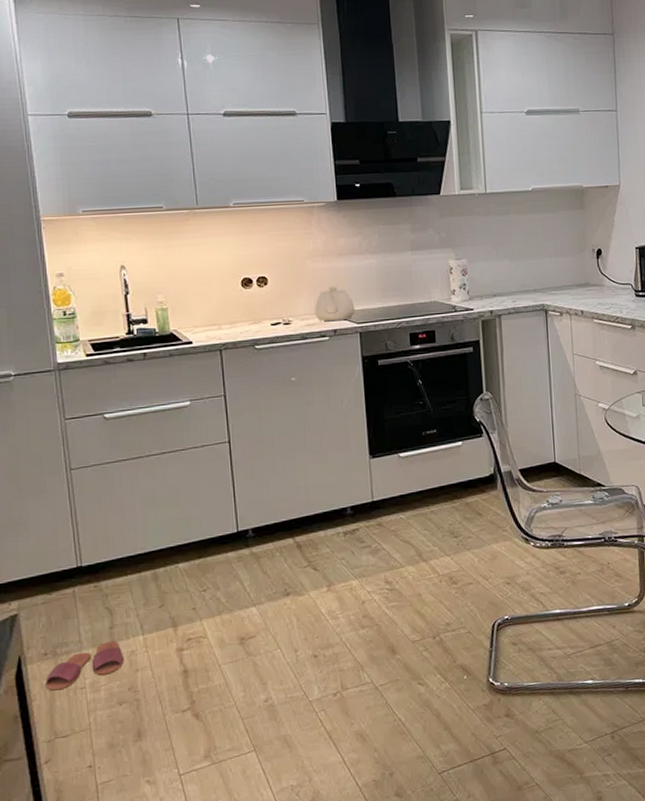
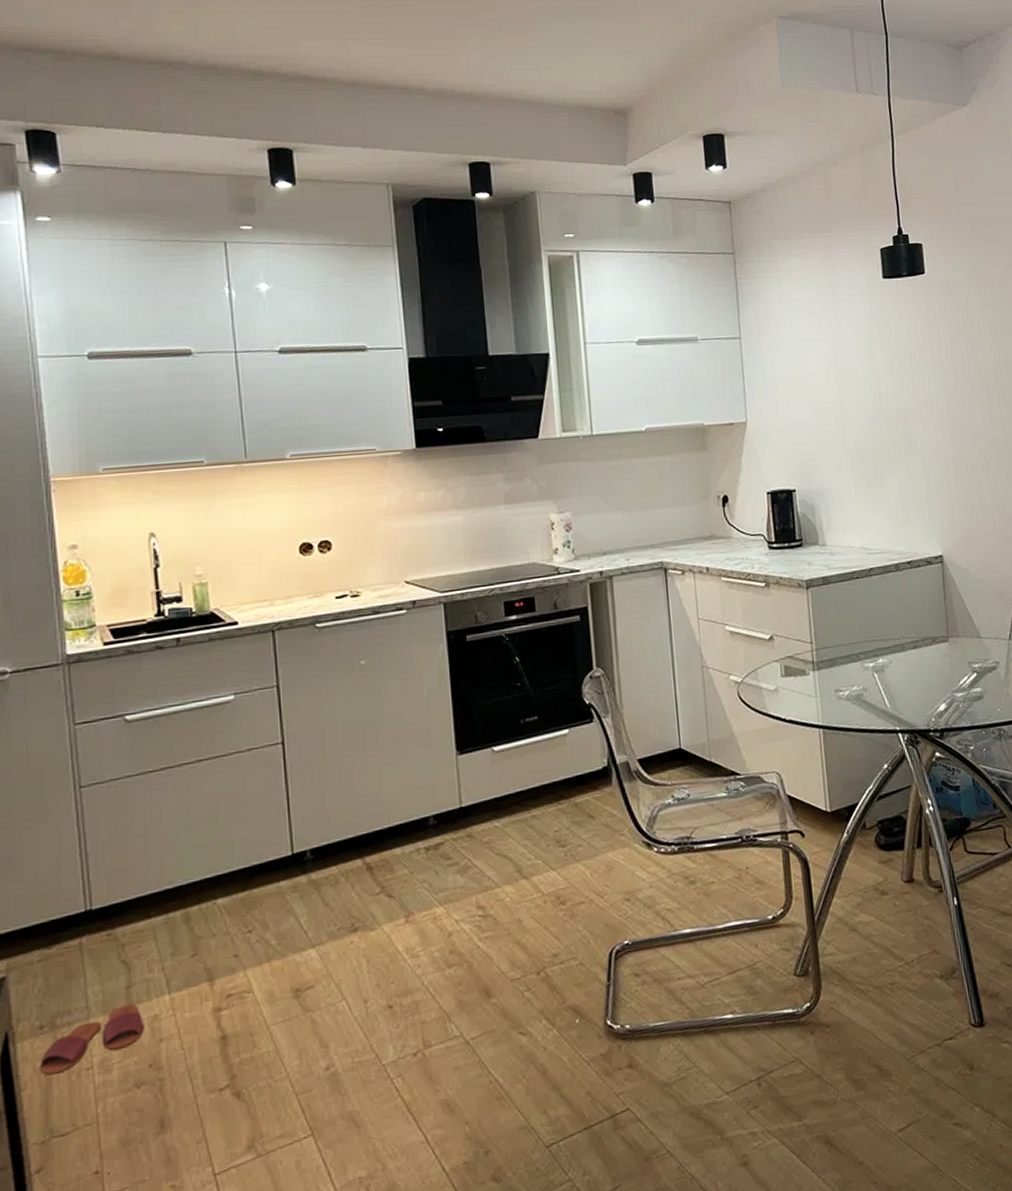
teapot: present [314,286,355,322] -> none [388,549,438,592]

